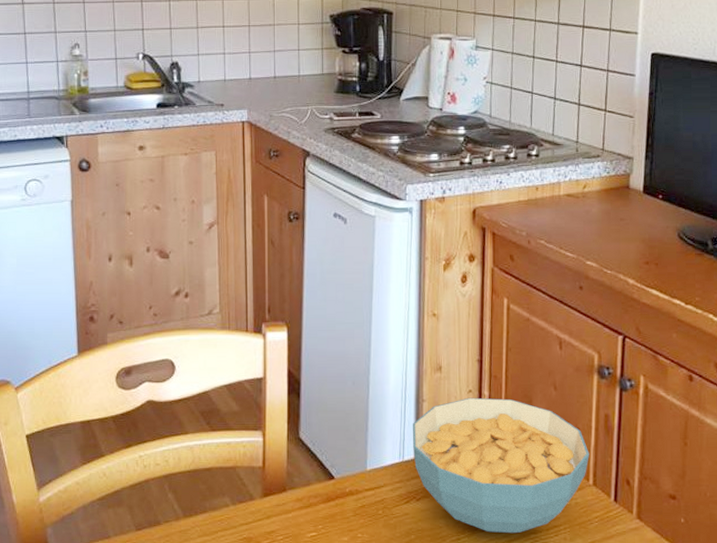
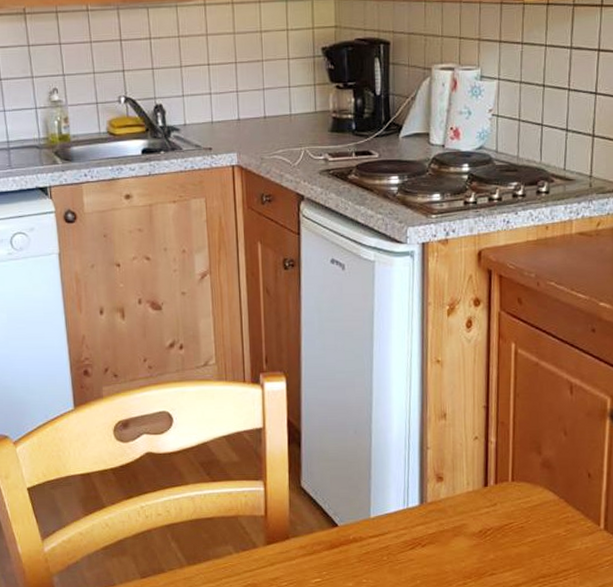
cereal bowl: present [413,397,589,534] -> none [417,444,601,578]

